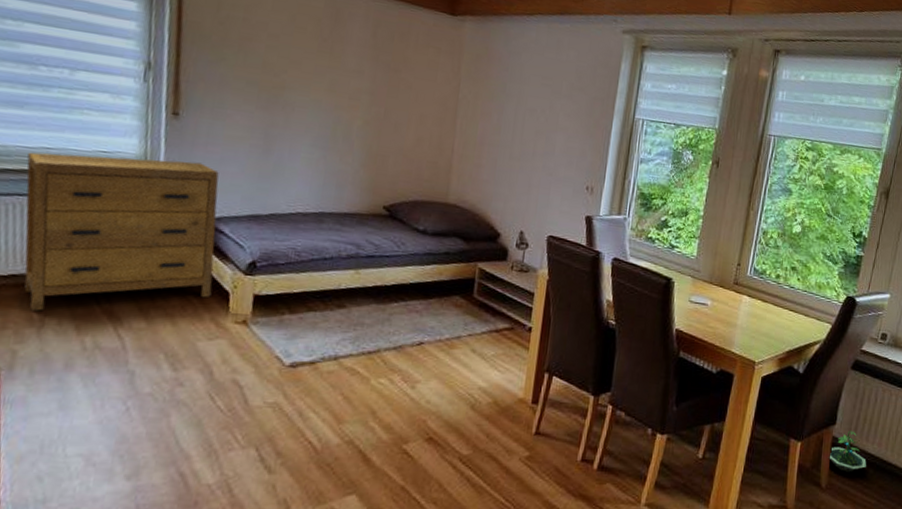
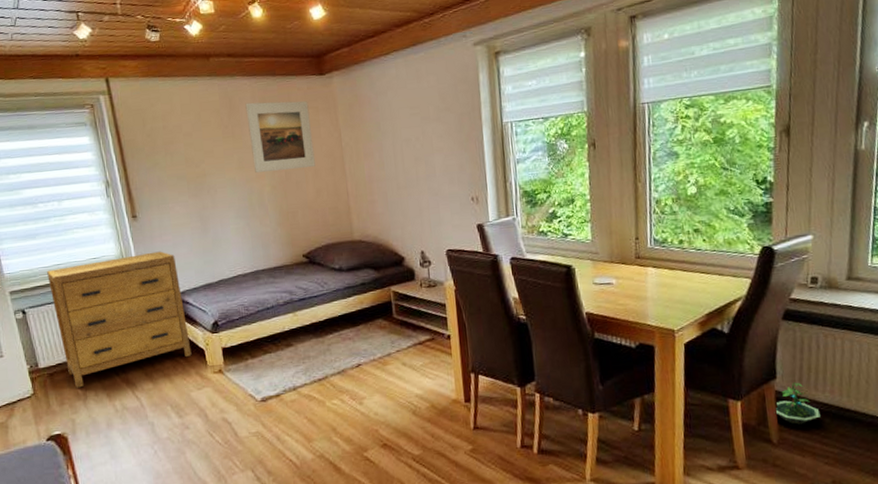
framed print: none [348,20,431,112] -> present [245,101,315,173]

